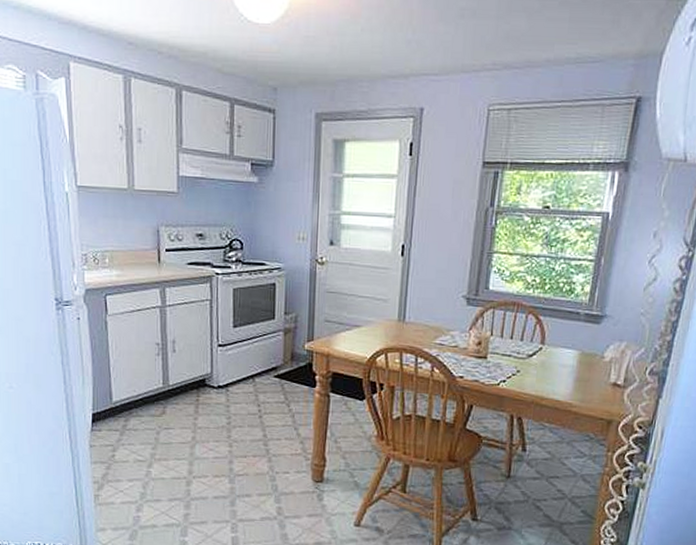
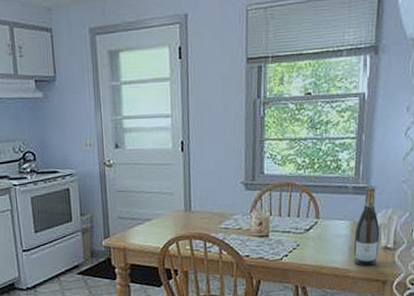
wine bottle: none [577,315,611,402] -> present [353,187,380,266]

